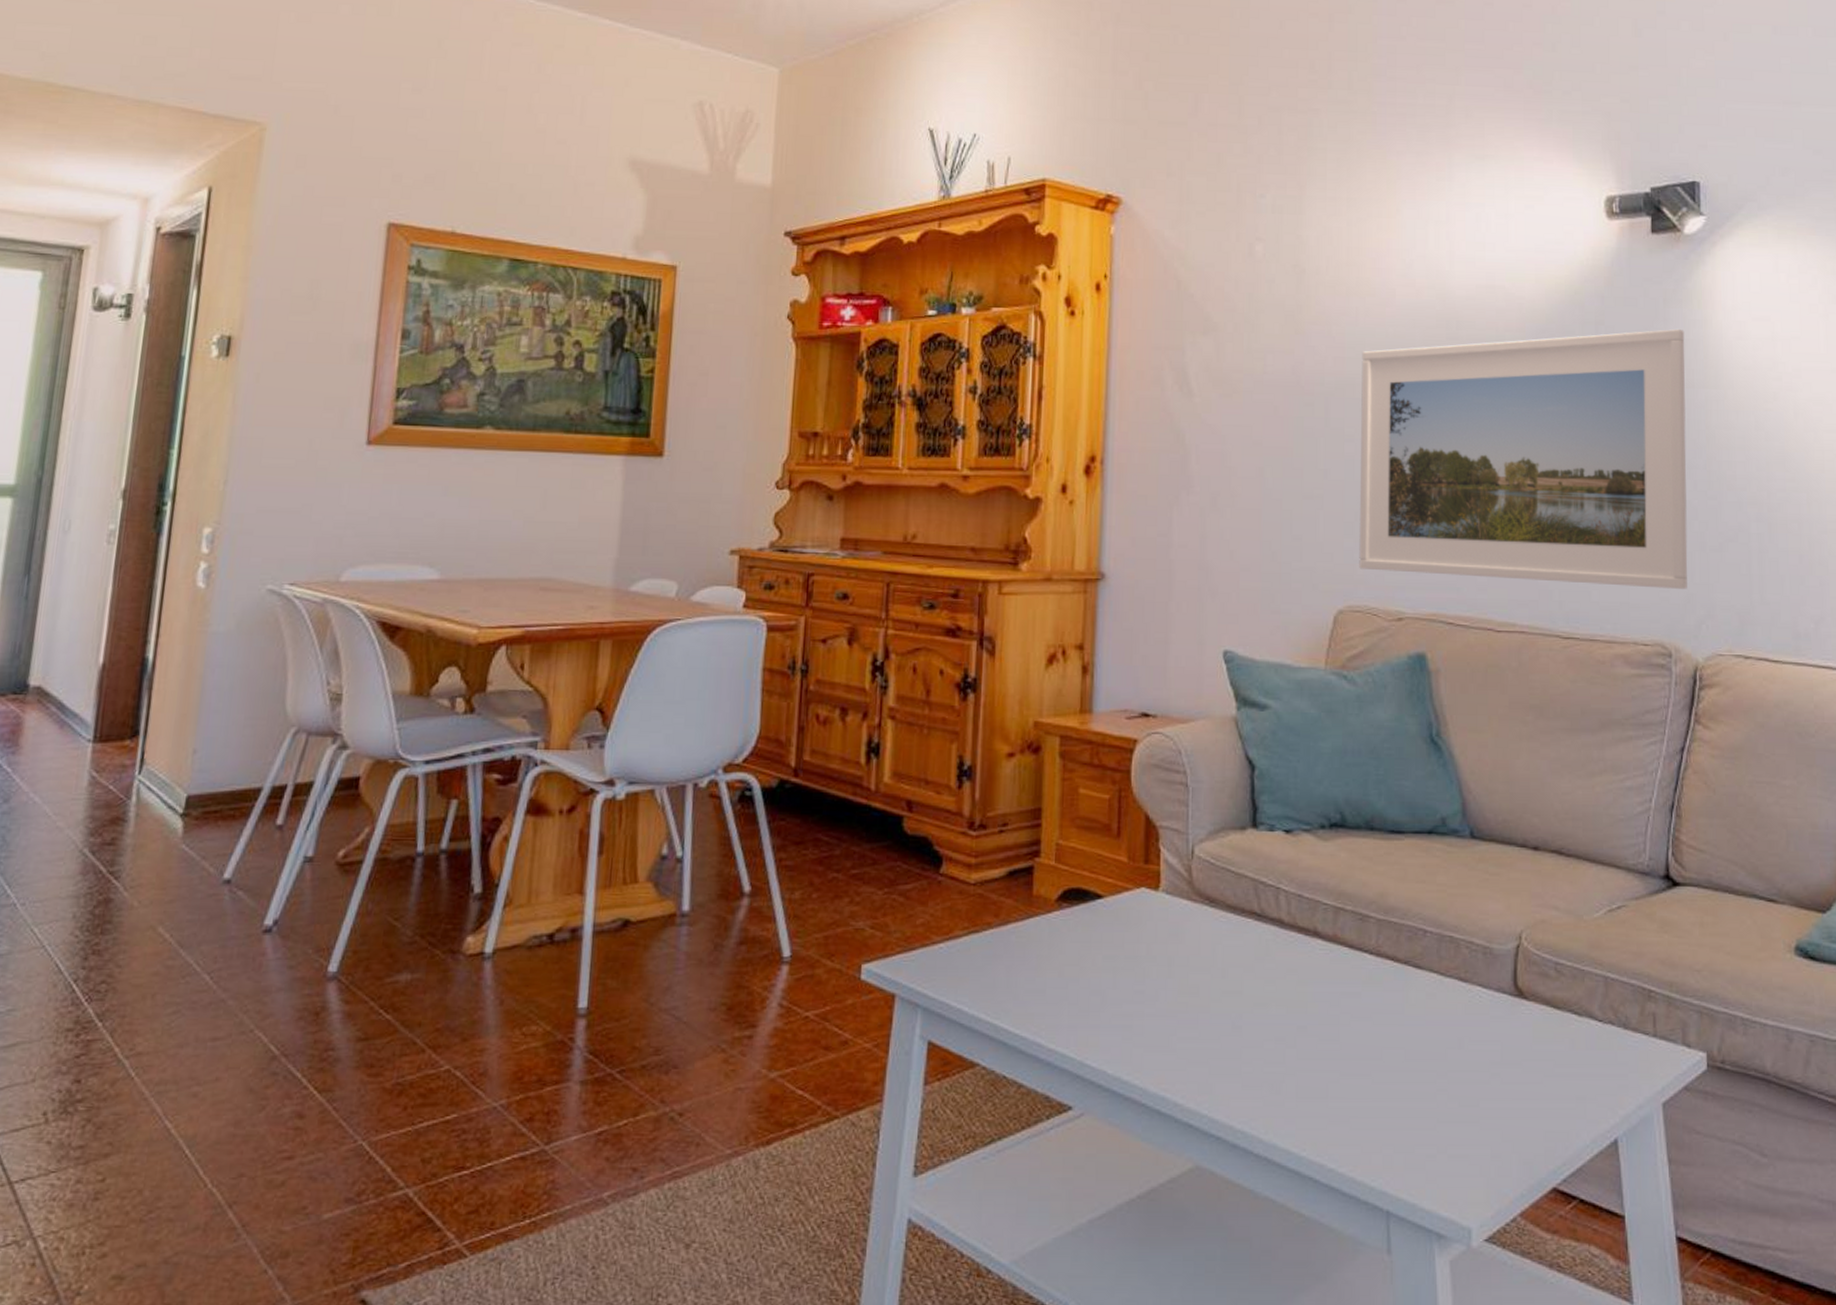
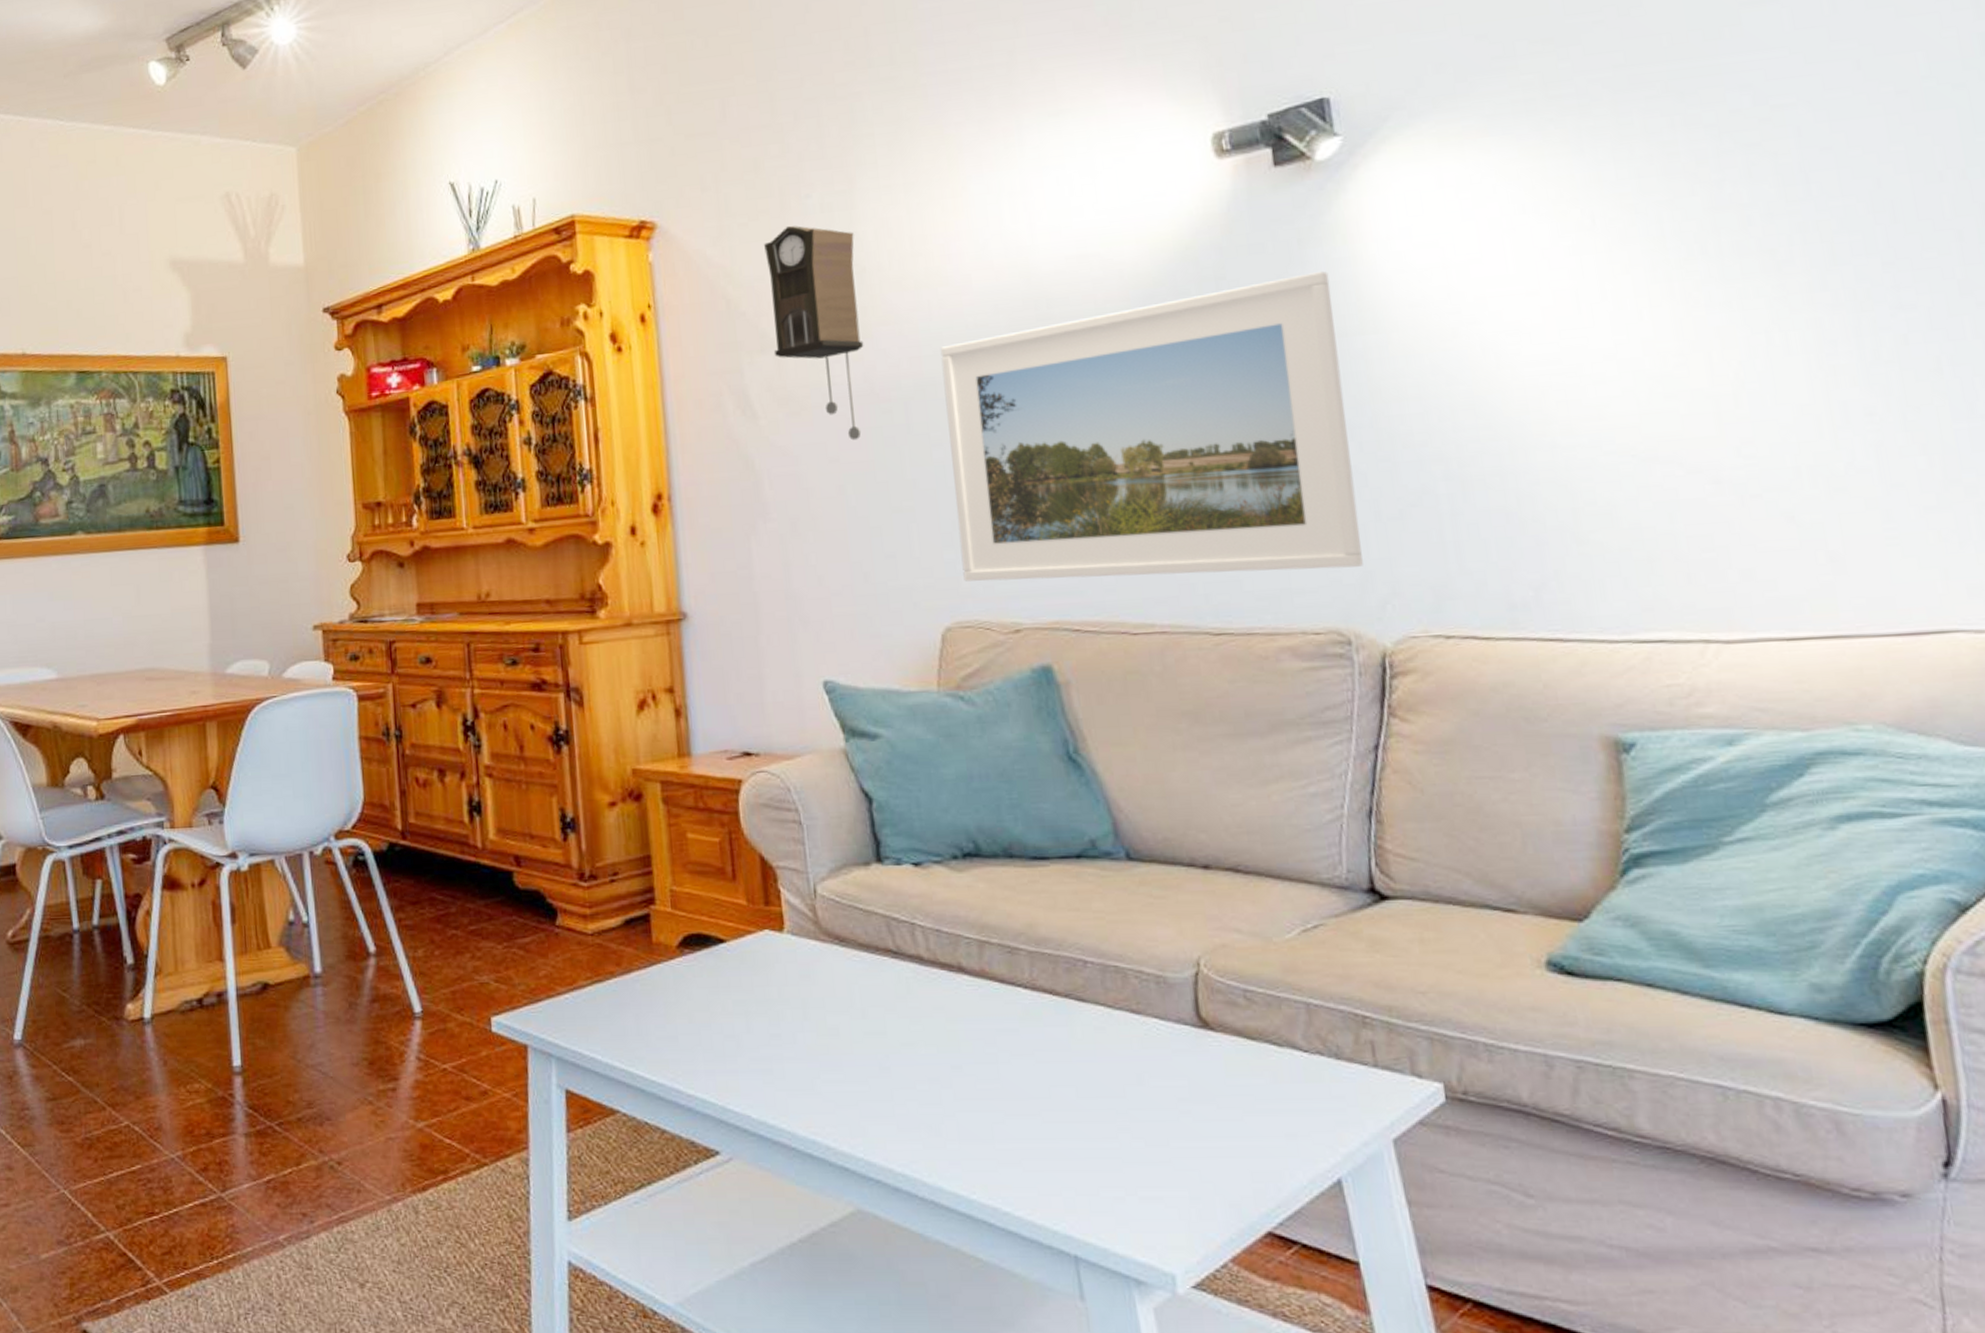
pendulum clock: none [1215,220,1299,427] -> present [764,225,864,441]

